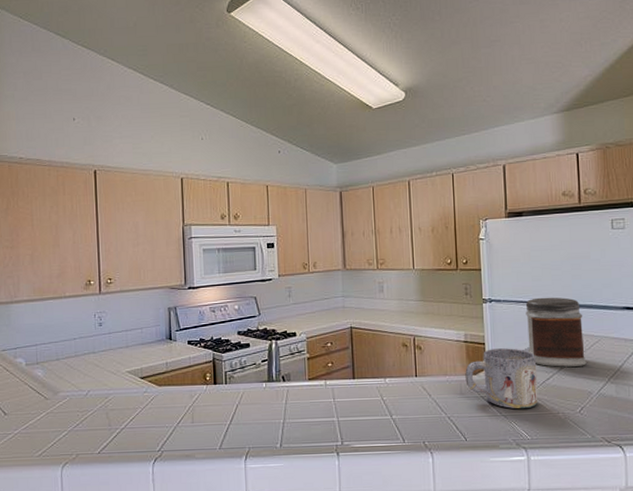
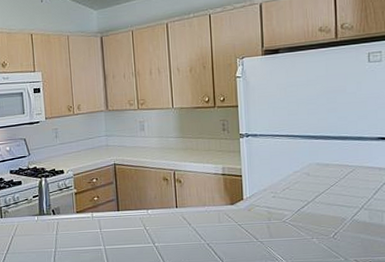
mug: present [465,348,538,409] -> none [223,179,293,236]
jar: present [525,297,587,368] -> none [281,130,341,196]

